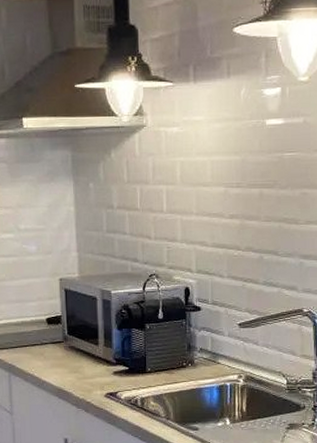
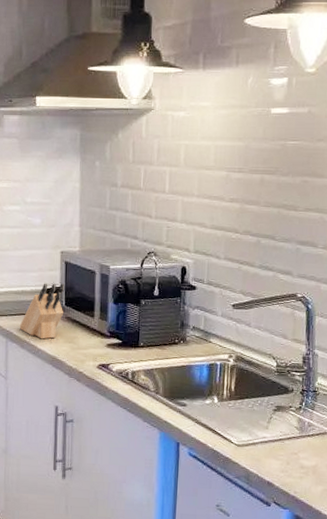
knife block: none [21,312,67,371] -> present [19,283,65,339]

